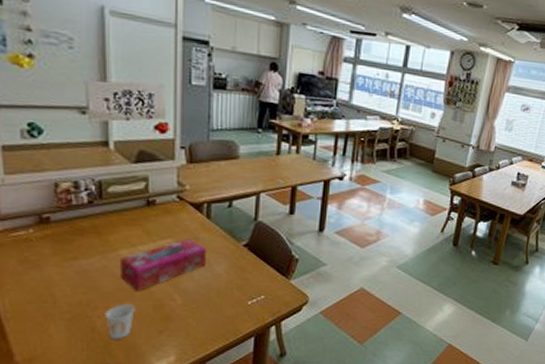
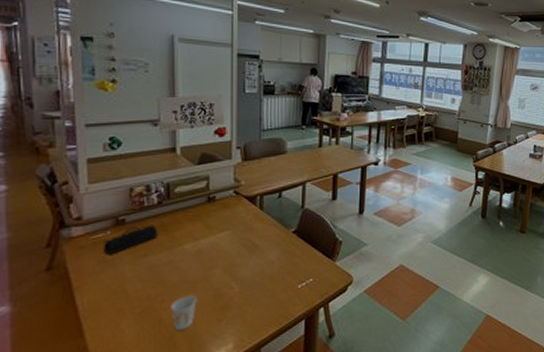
pencil case: none [26,225,90,255] -> present [104,224,158,255]
tissue box: present [121,238,207,291] -> none [185,229,261,282]

